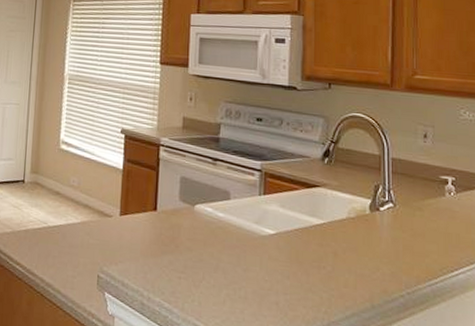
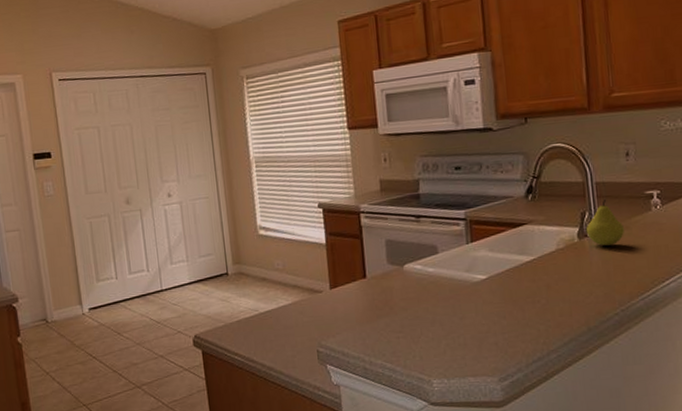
fruit: none [378,175,416,224] -> present [585,198,624,246]

